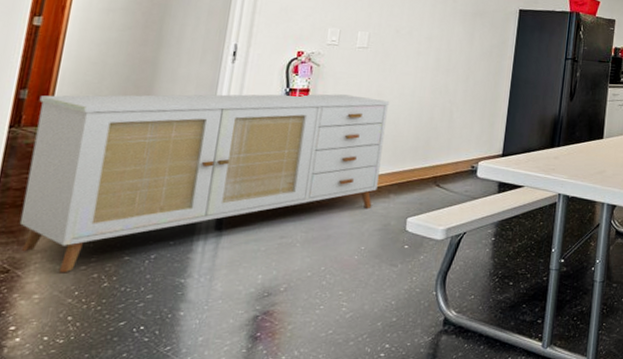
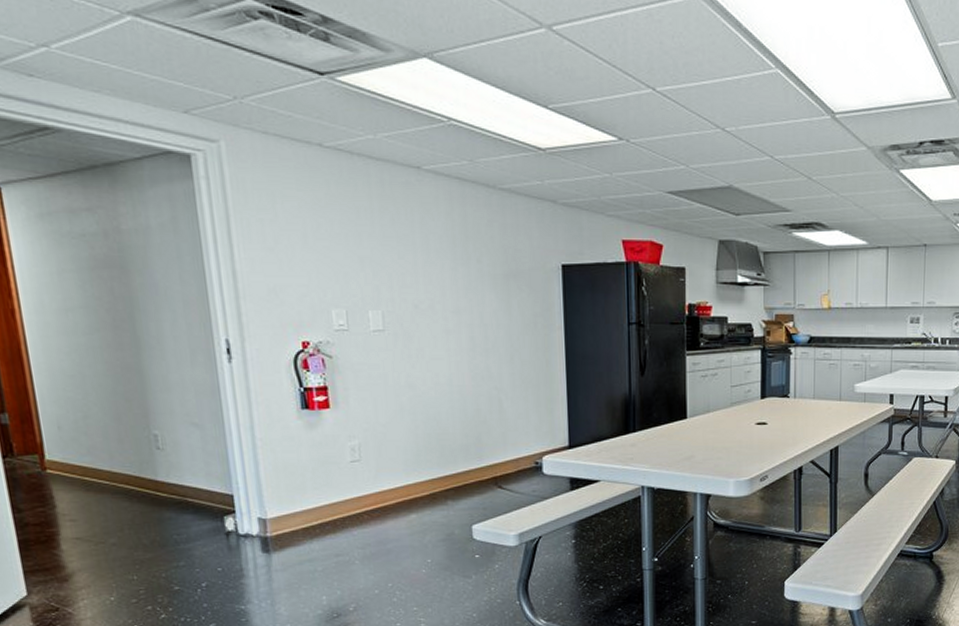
sideboard: present [19,94,390,273] -> none [23,390,431,608]

